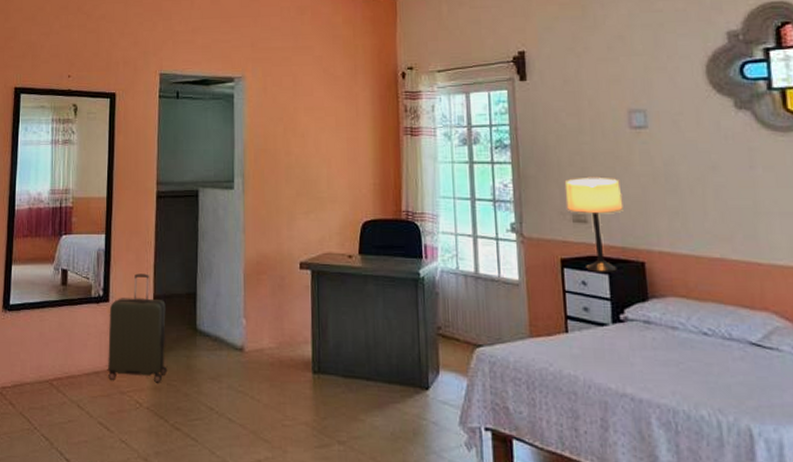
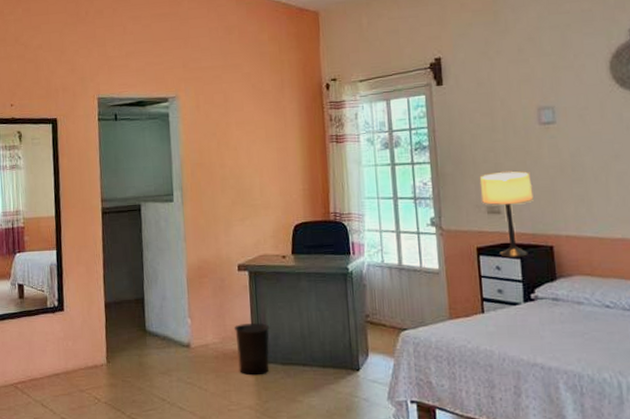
suitcase: present [108,273,168,383] -> none [65,283,122,380]
waste bin: none [292,328,332,388] -> present [234,323,270,376]

